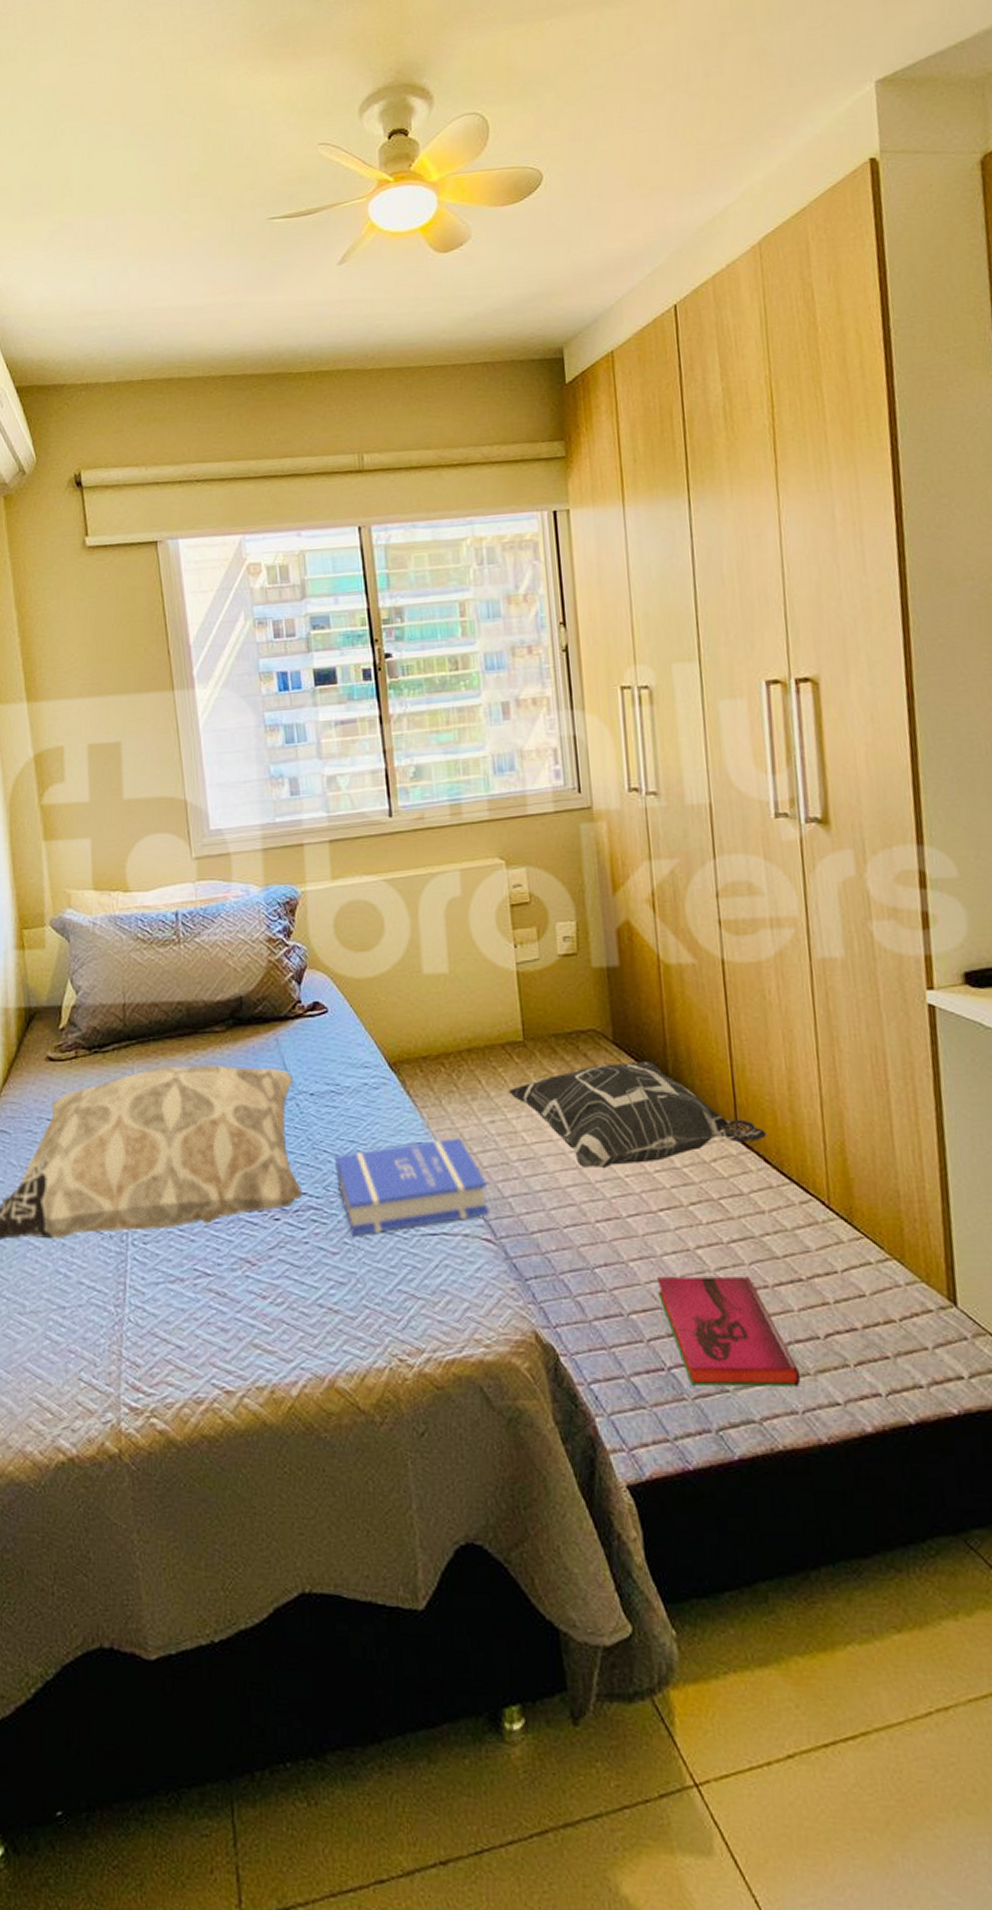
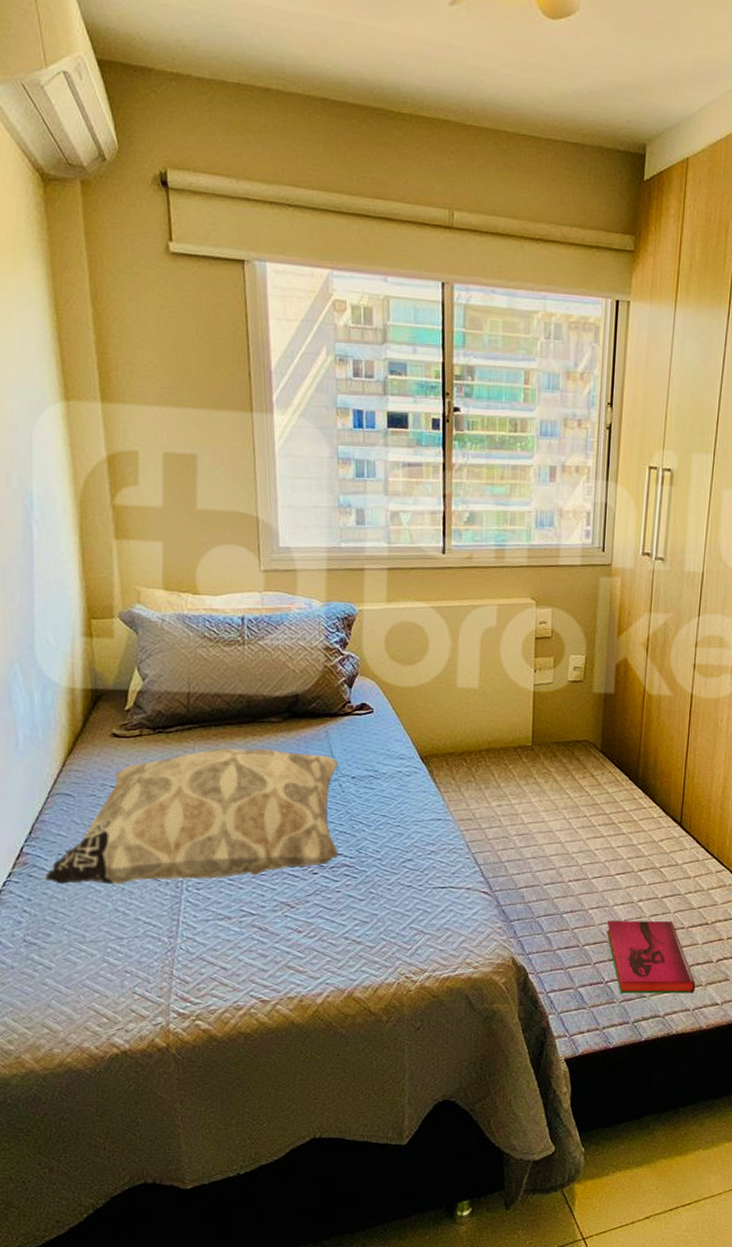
book: present [335,1138,490,1236] -> none [368,817,490,888]
decorative pillow: present [508,1061,767,1169] -> none [515,766,702,844]

